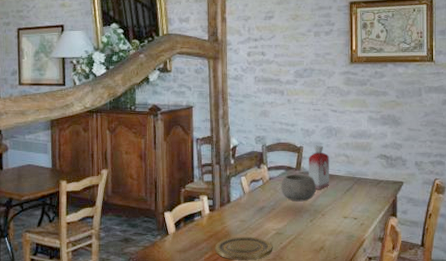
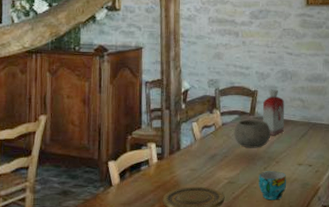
cup: none [305,223,333,251] -> present [258,171,287,200]

